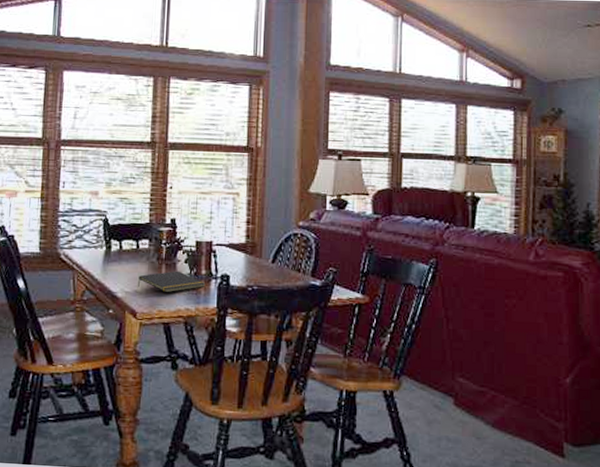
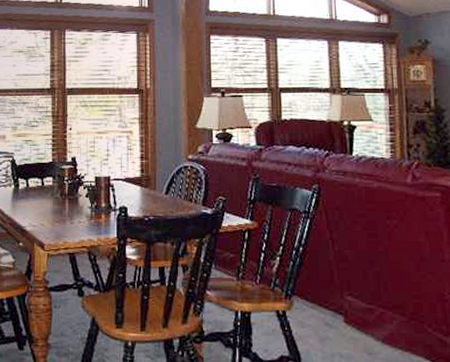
notepad: present [137,271,206,293] -> none [44,205,106,226]

